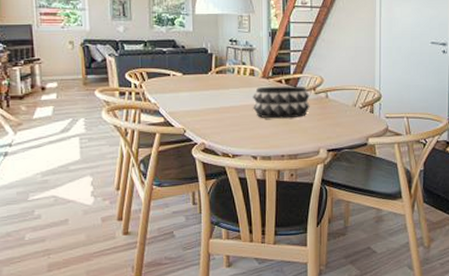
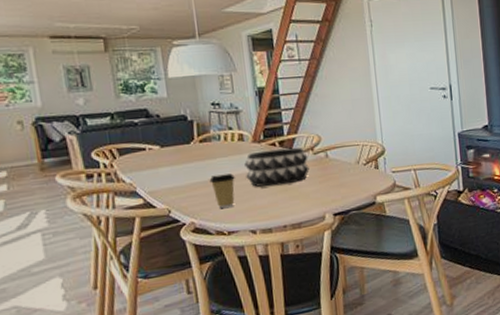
coffee cup: none [221,104,243,134] -> present [209,173,235,209]

